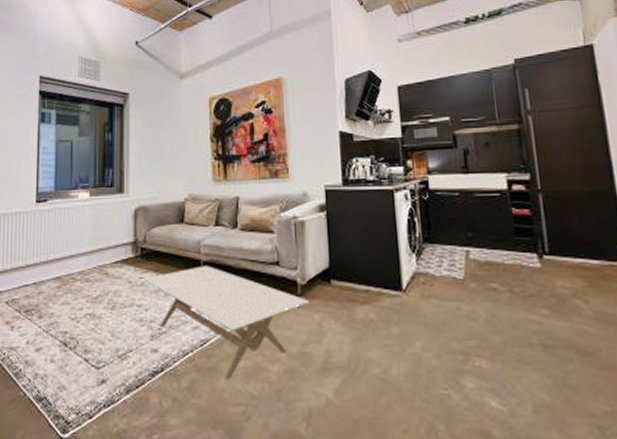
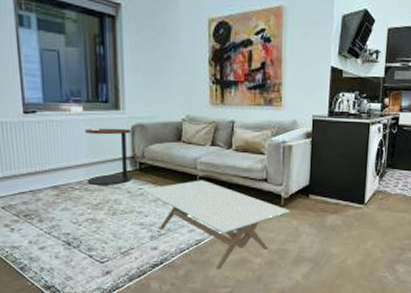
side table: none [88,212,134,275] -> present [84,128,133,185]

